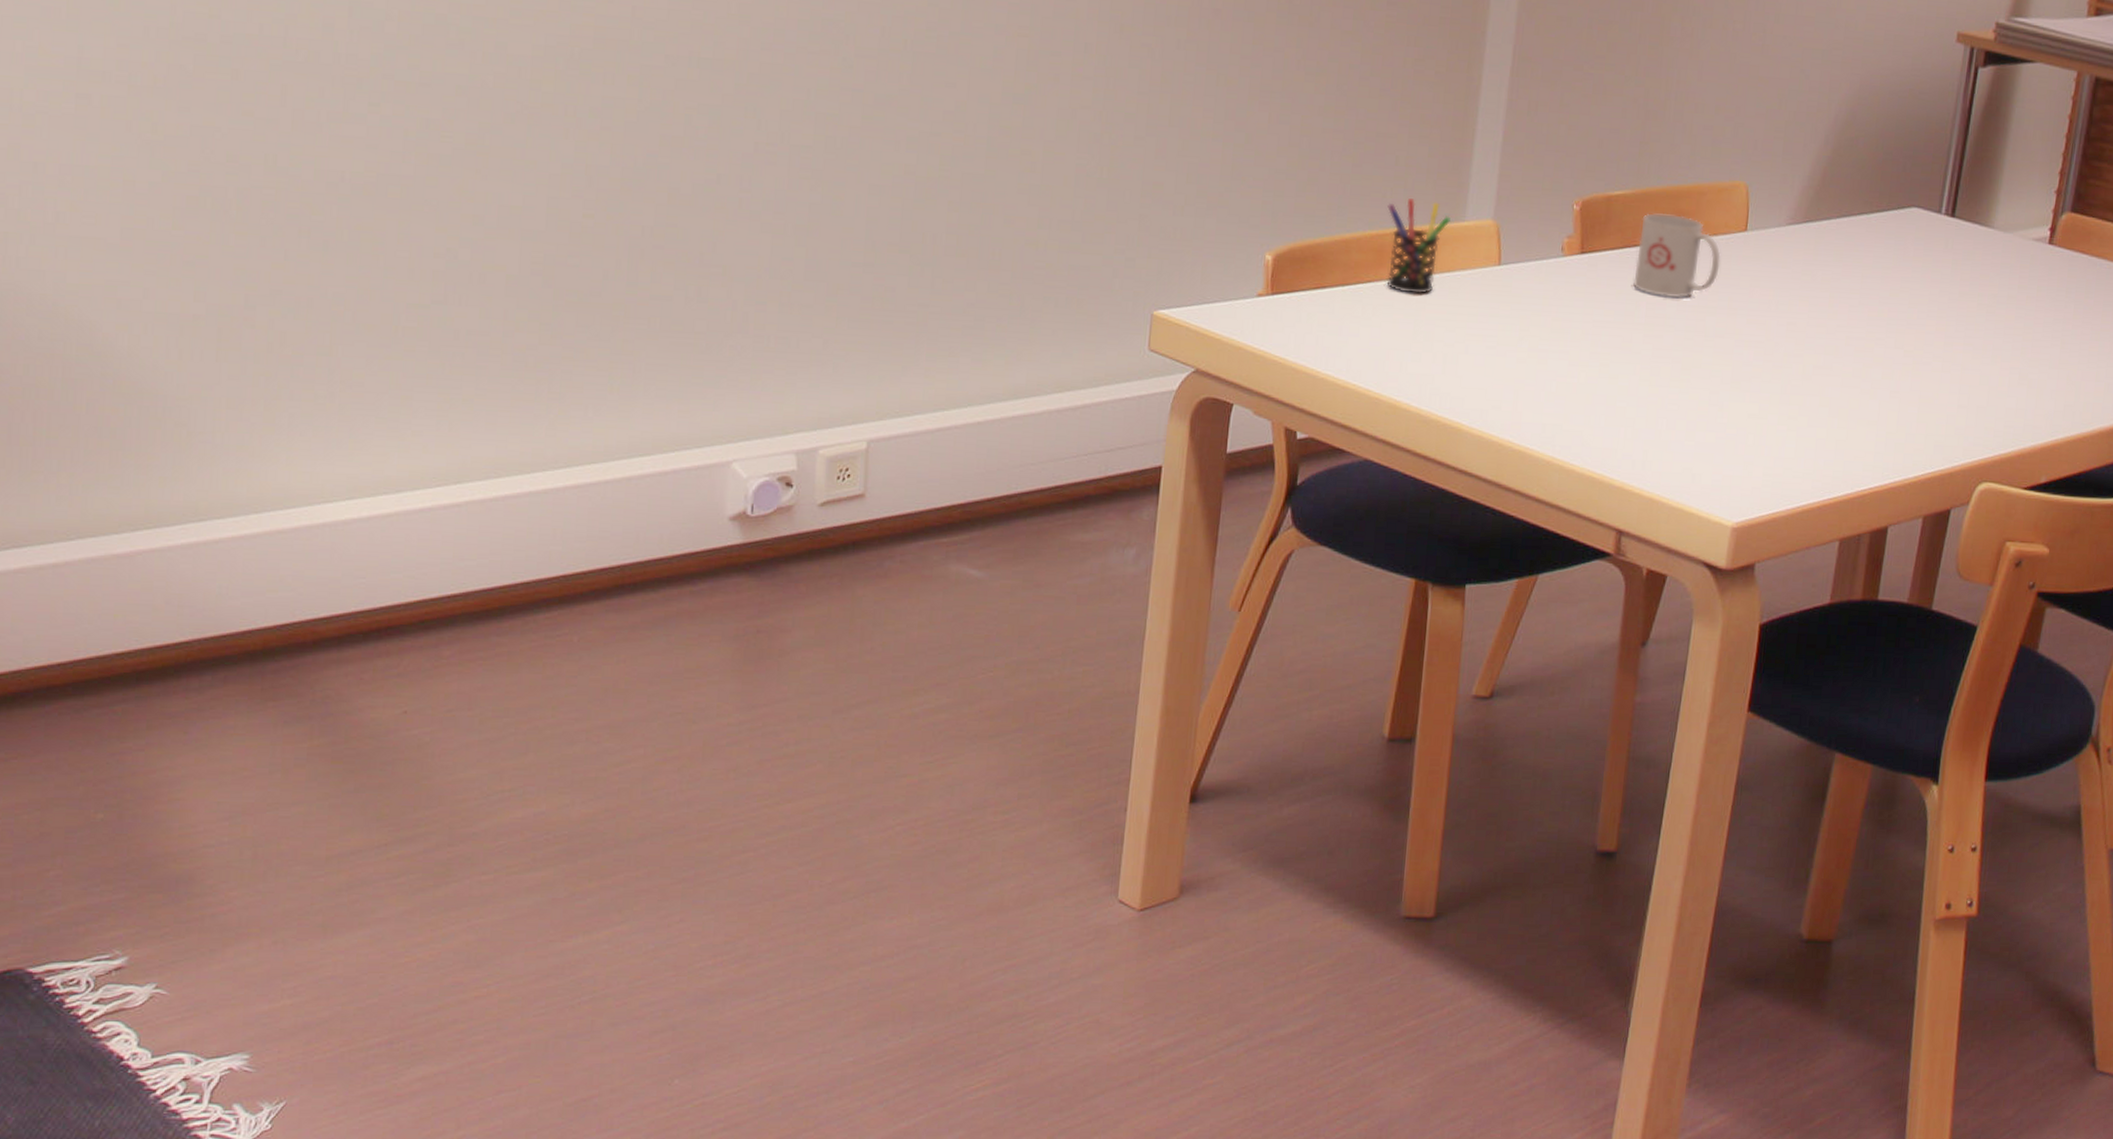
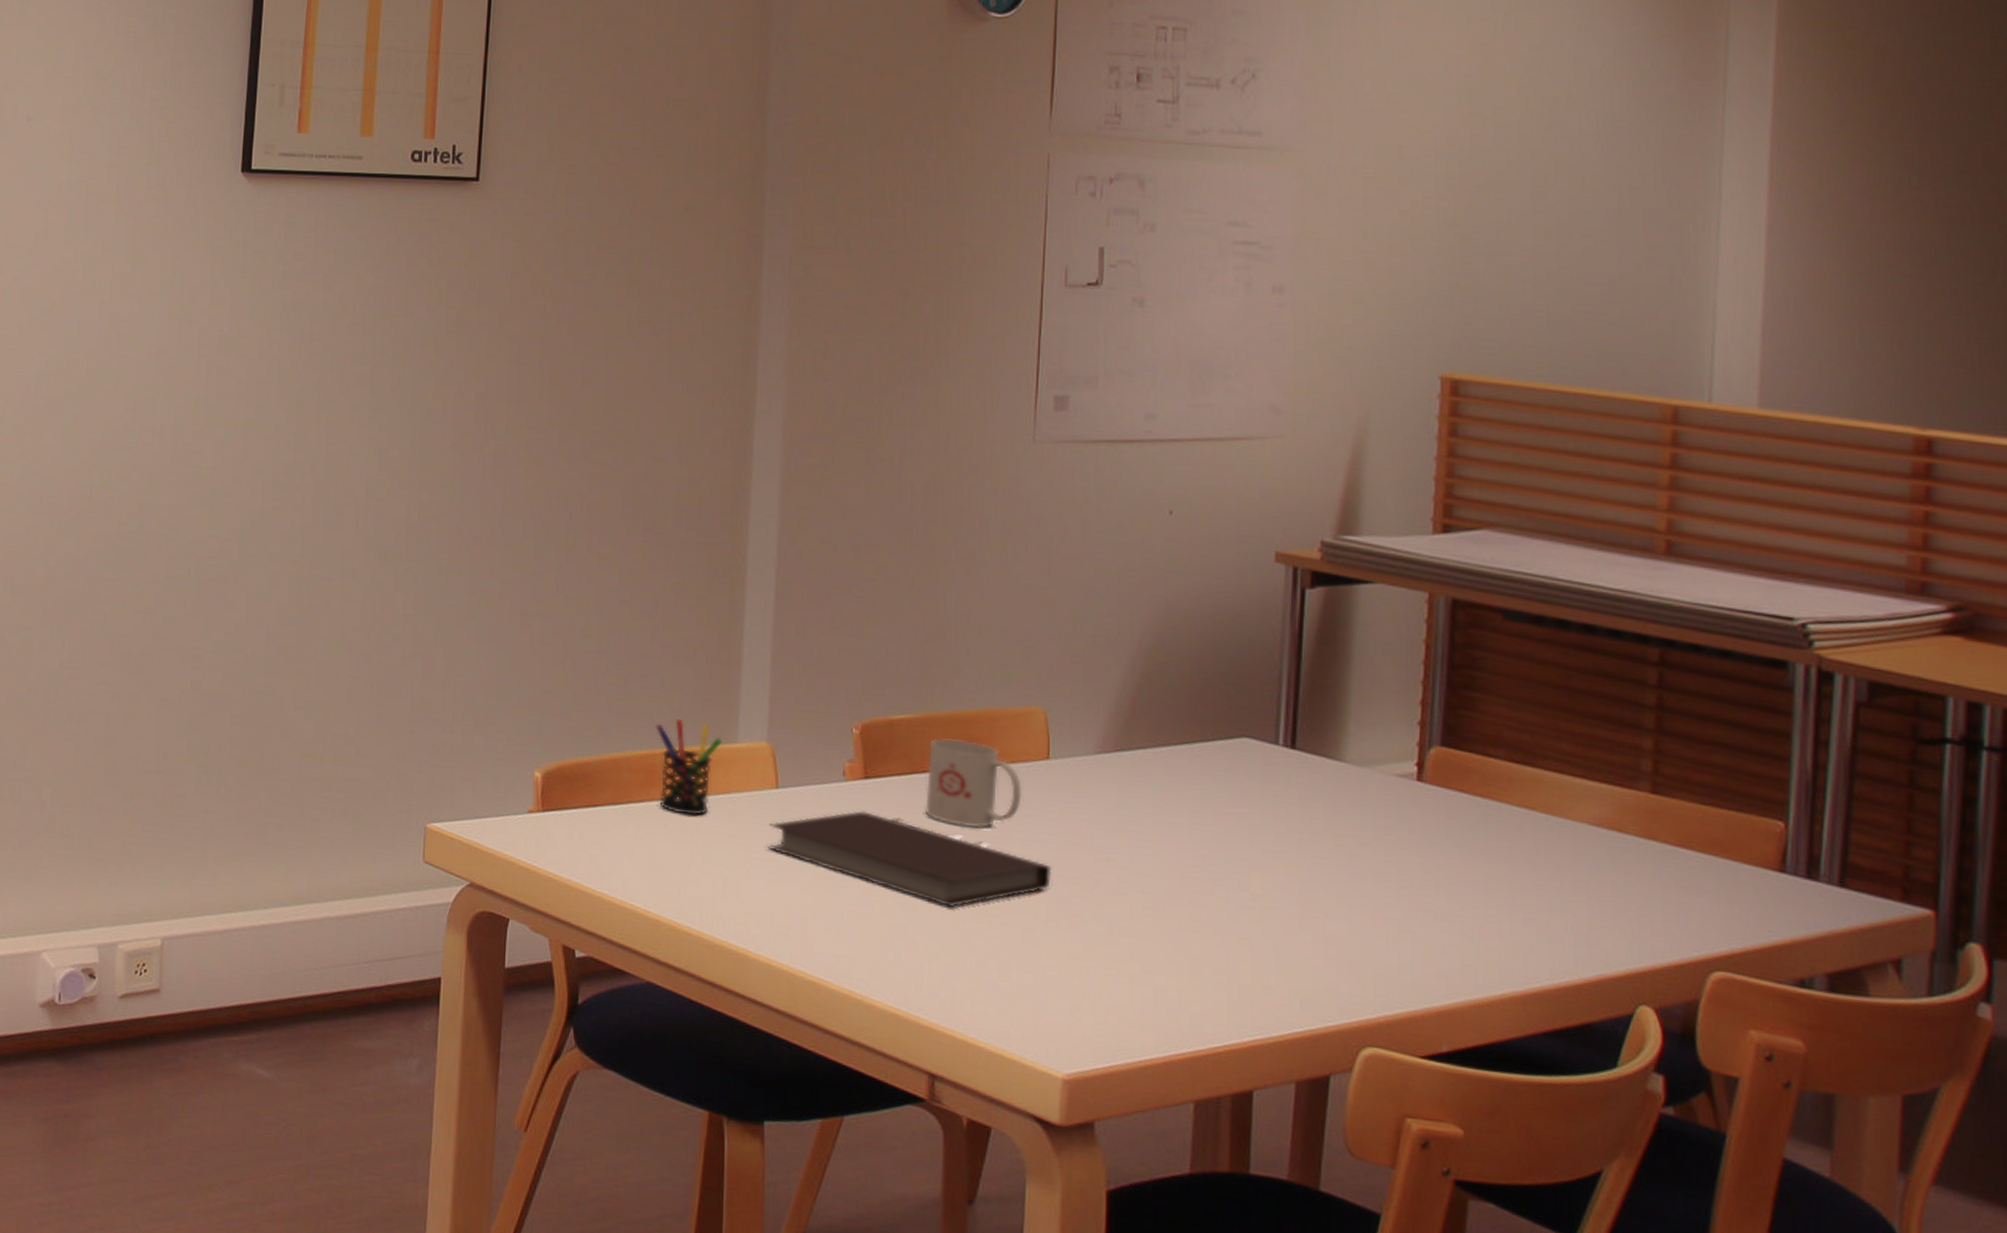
notebook: none [1486,285,1740,375] -> present [768,811,1052,908]

